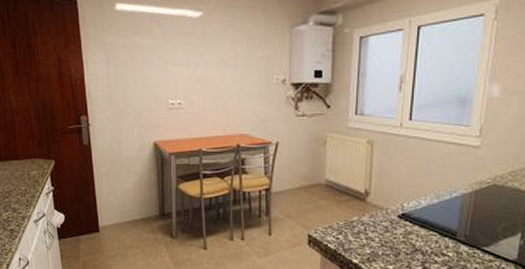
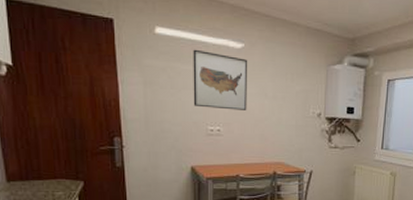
wall art: none [152,22,207,82] -> present [193,49,247,110]

